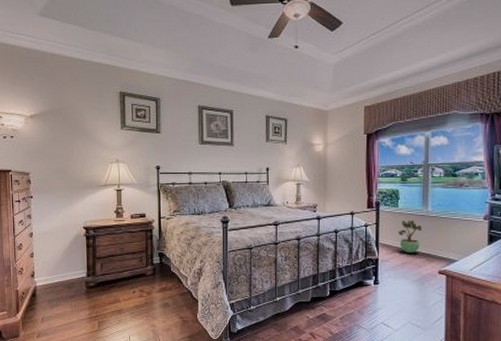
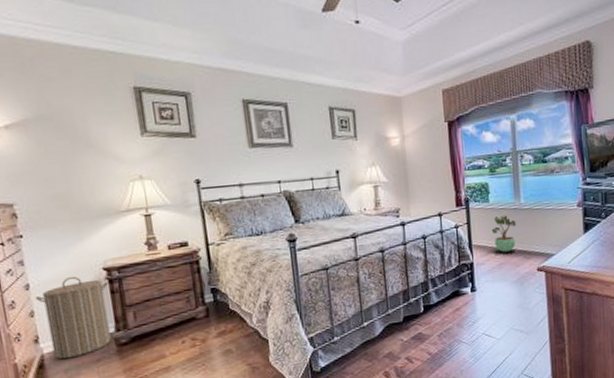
laundry hamper: none [35,230,86,292] -> present [35,276,111,359]

